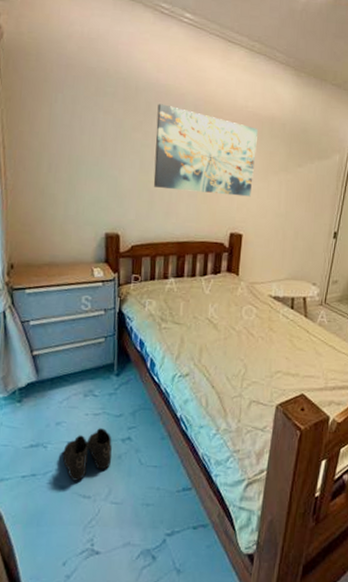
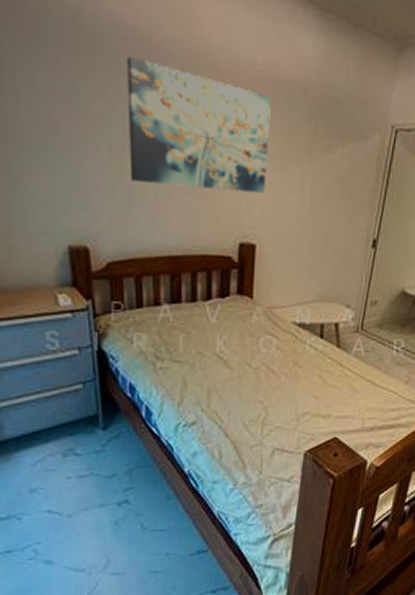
boots: present [62,428,112,481] -> none [43,492,107,554]

